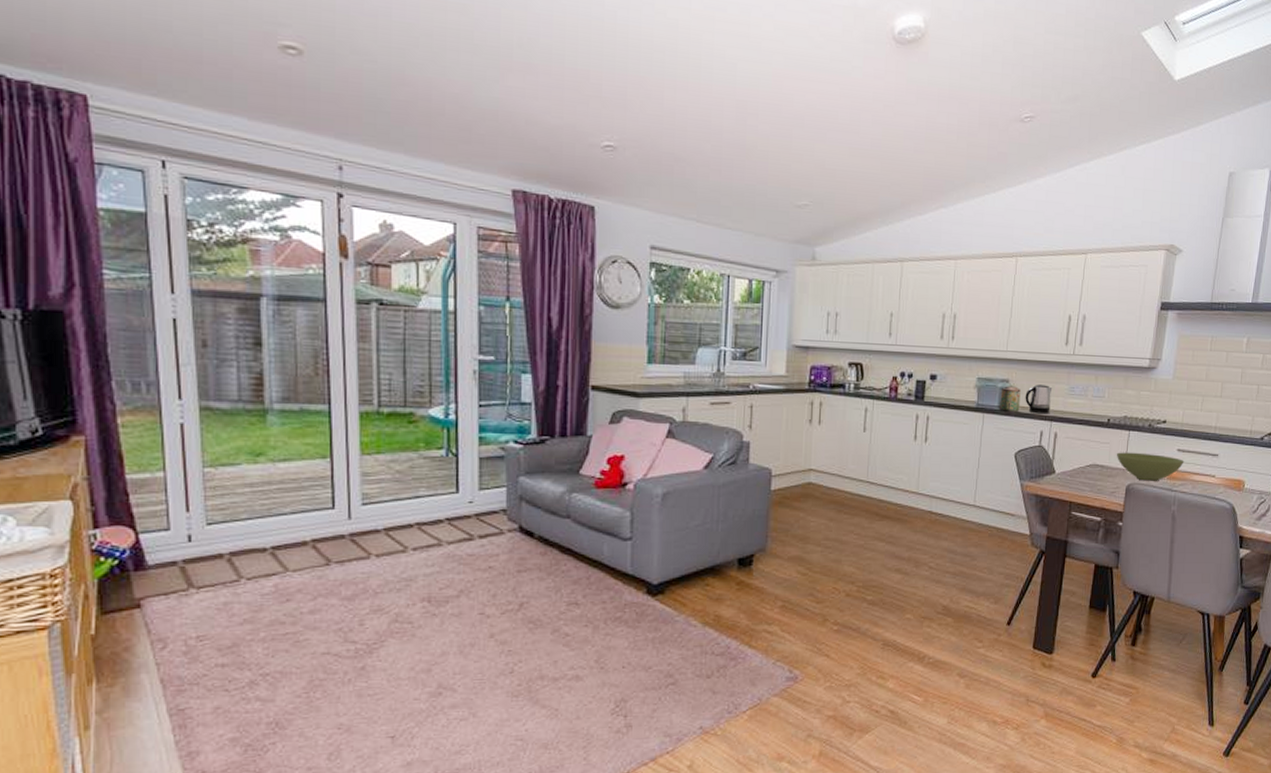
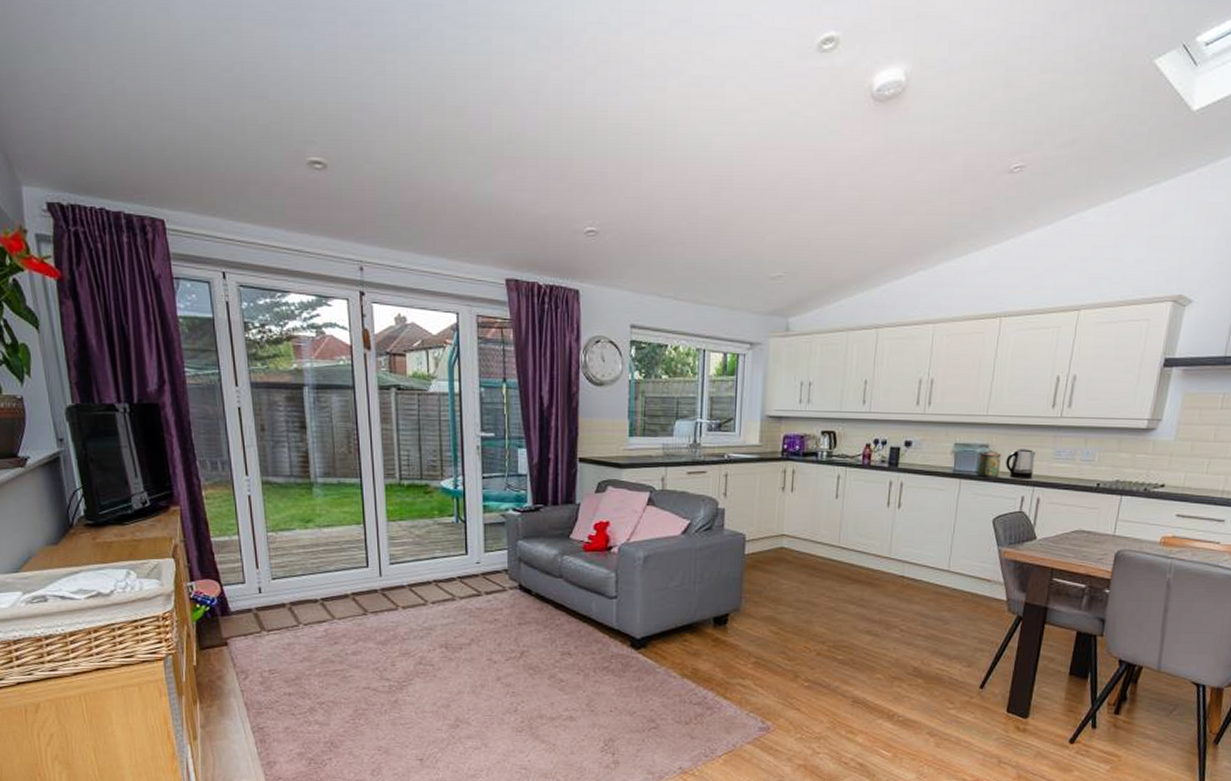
bowl: present [1116,452,1184,481] -> none [1105,517,1184,548]

